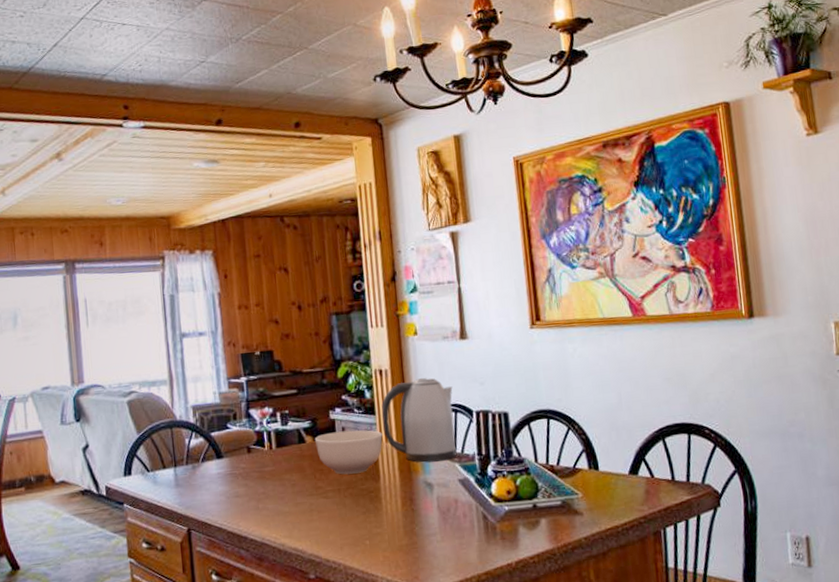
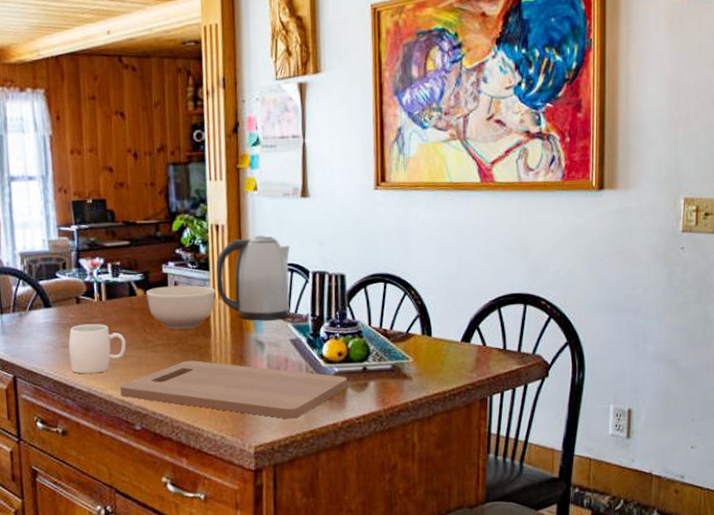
mug: none [240,472,298,524] -> present [68,323,127,374]
cutting board: none [292,505,519,561] -> present [119,360,347,419]

